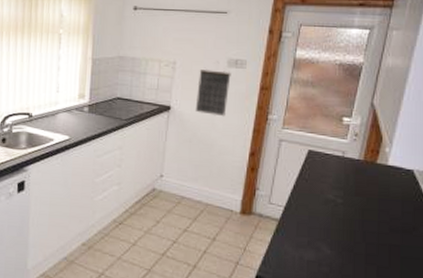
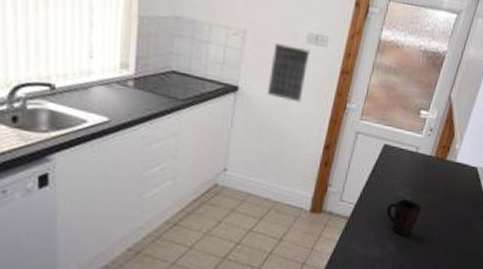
mug: none [317,202,356,239] -> present [386,199,422,236]

